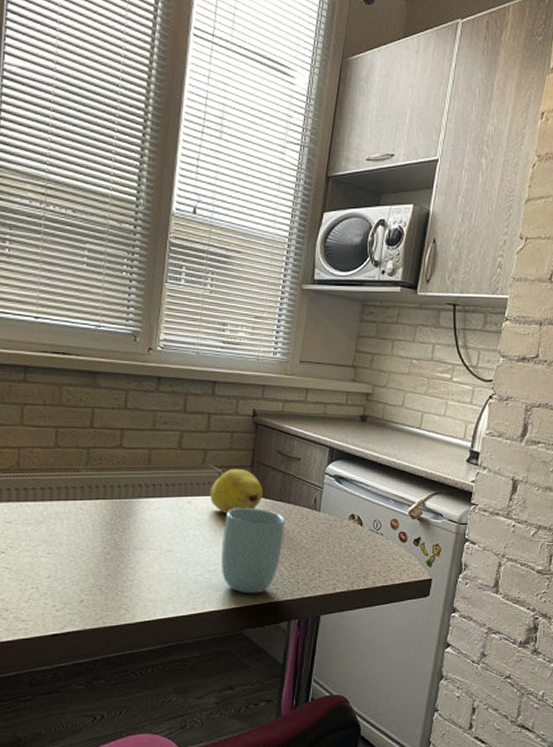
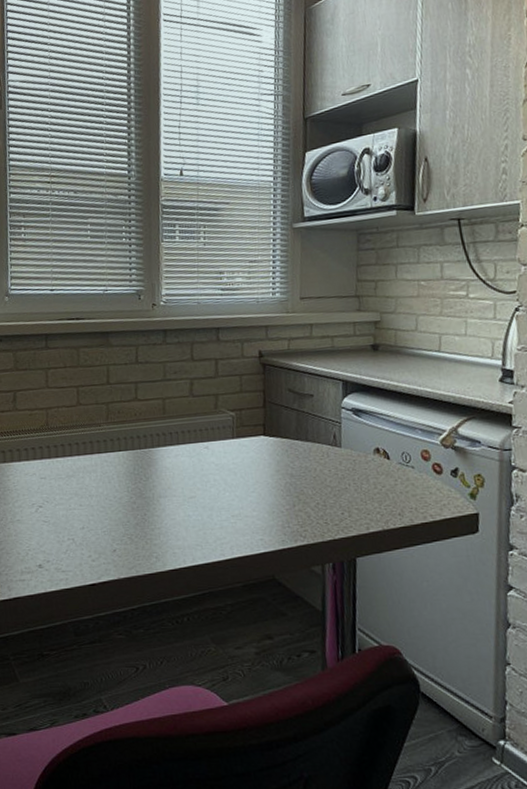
fruit: present [210,468,263,514] -> none [225,410,279,457]
cup: present [220,507,286,594] -> none [243,448,306,538]

